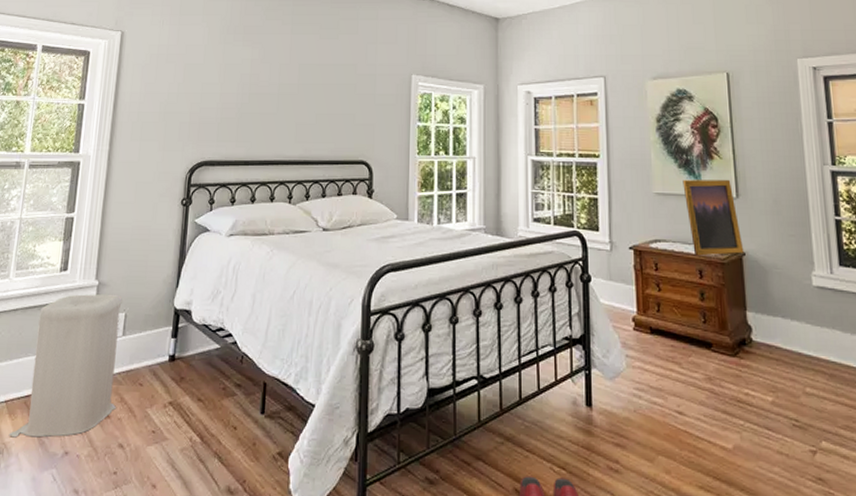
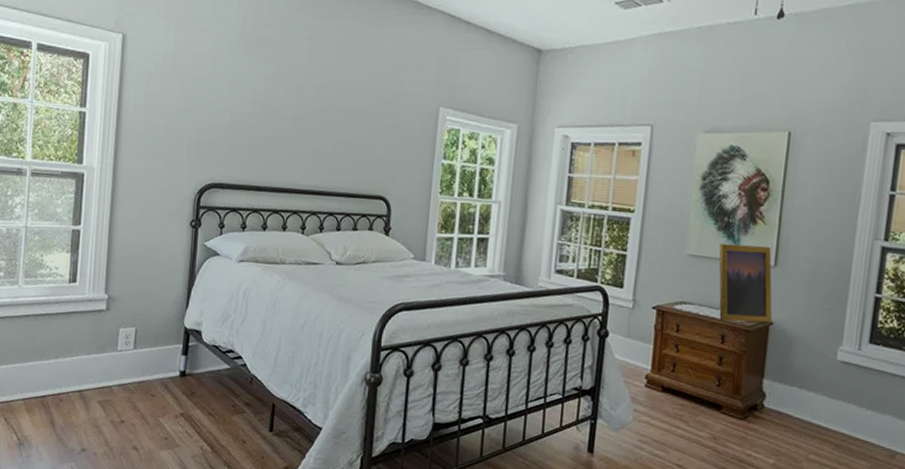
laundry basket: present [8,294,122,438] -> none [28,306,132,435]

